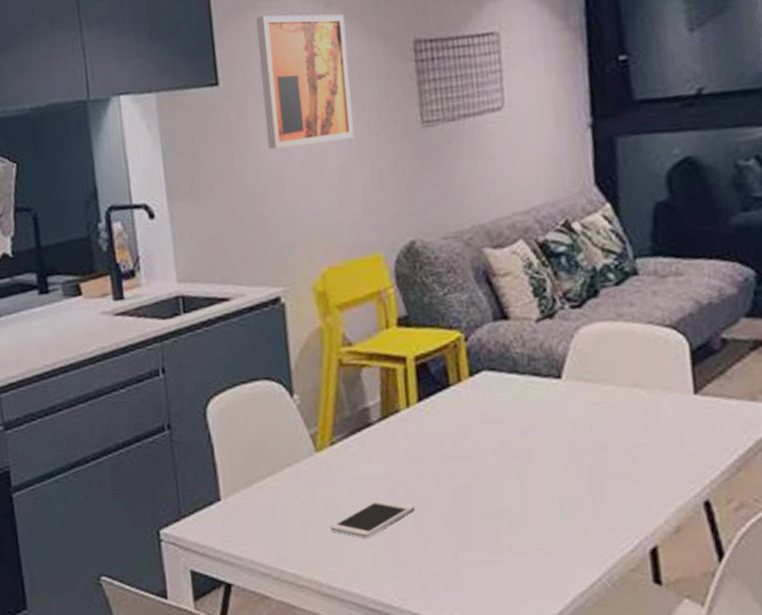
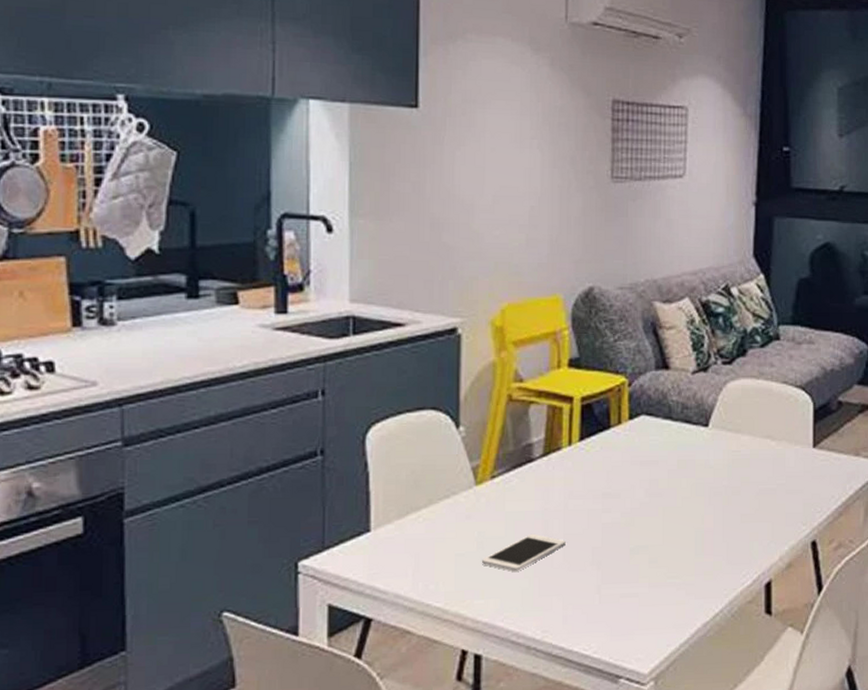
wall art: present [256,14,354,149] -> none [462,48,551,182]

